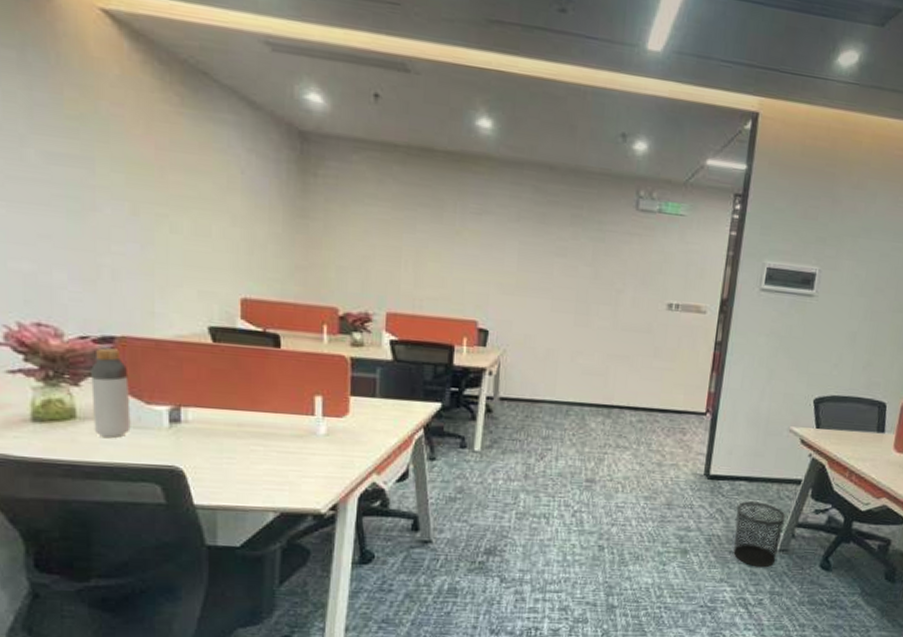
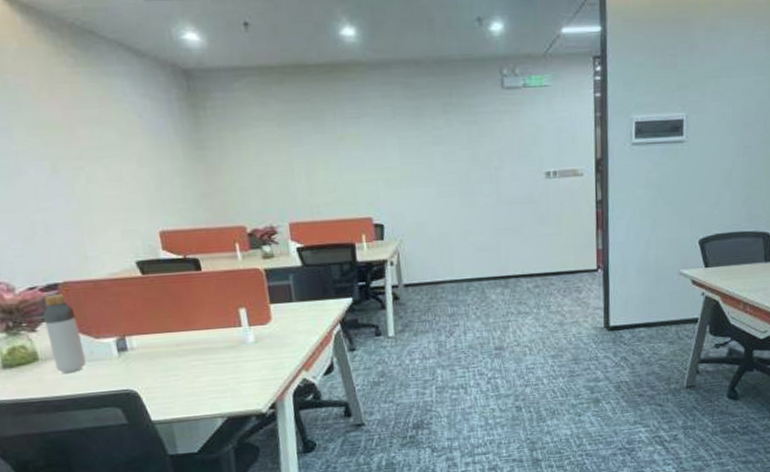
waste bin: present [733,501,786,568] -> none [639,345,688,406]

